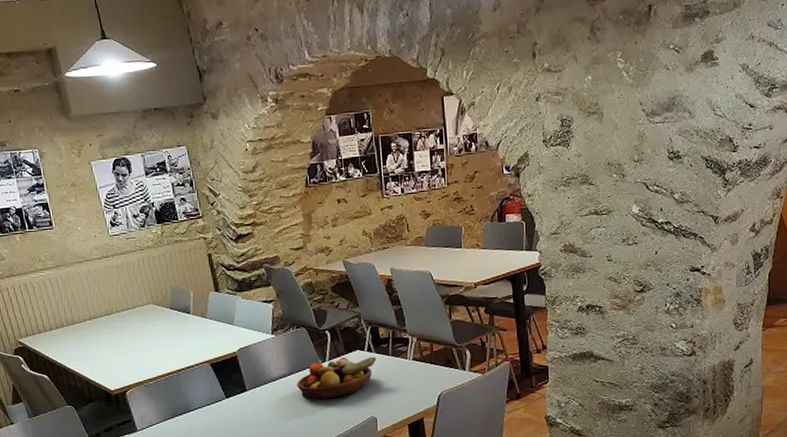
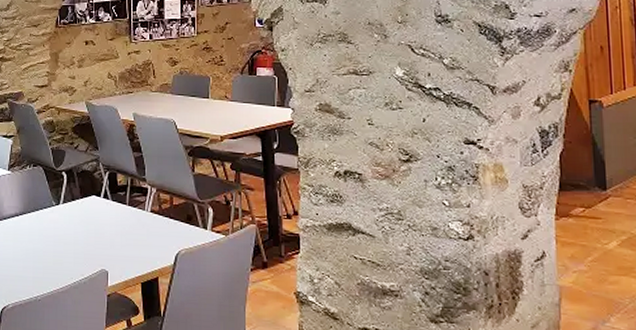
fruit bowl: present [297,356,377,400] -> none [28,201,113,245]

